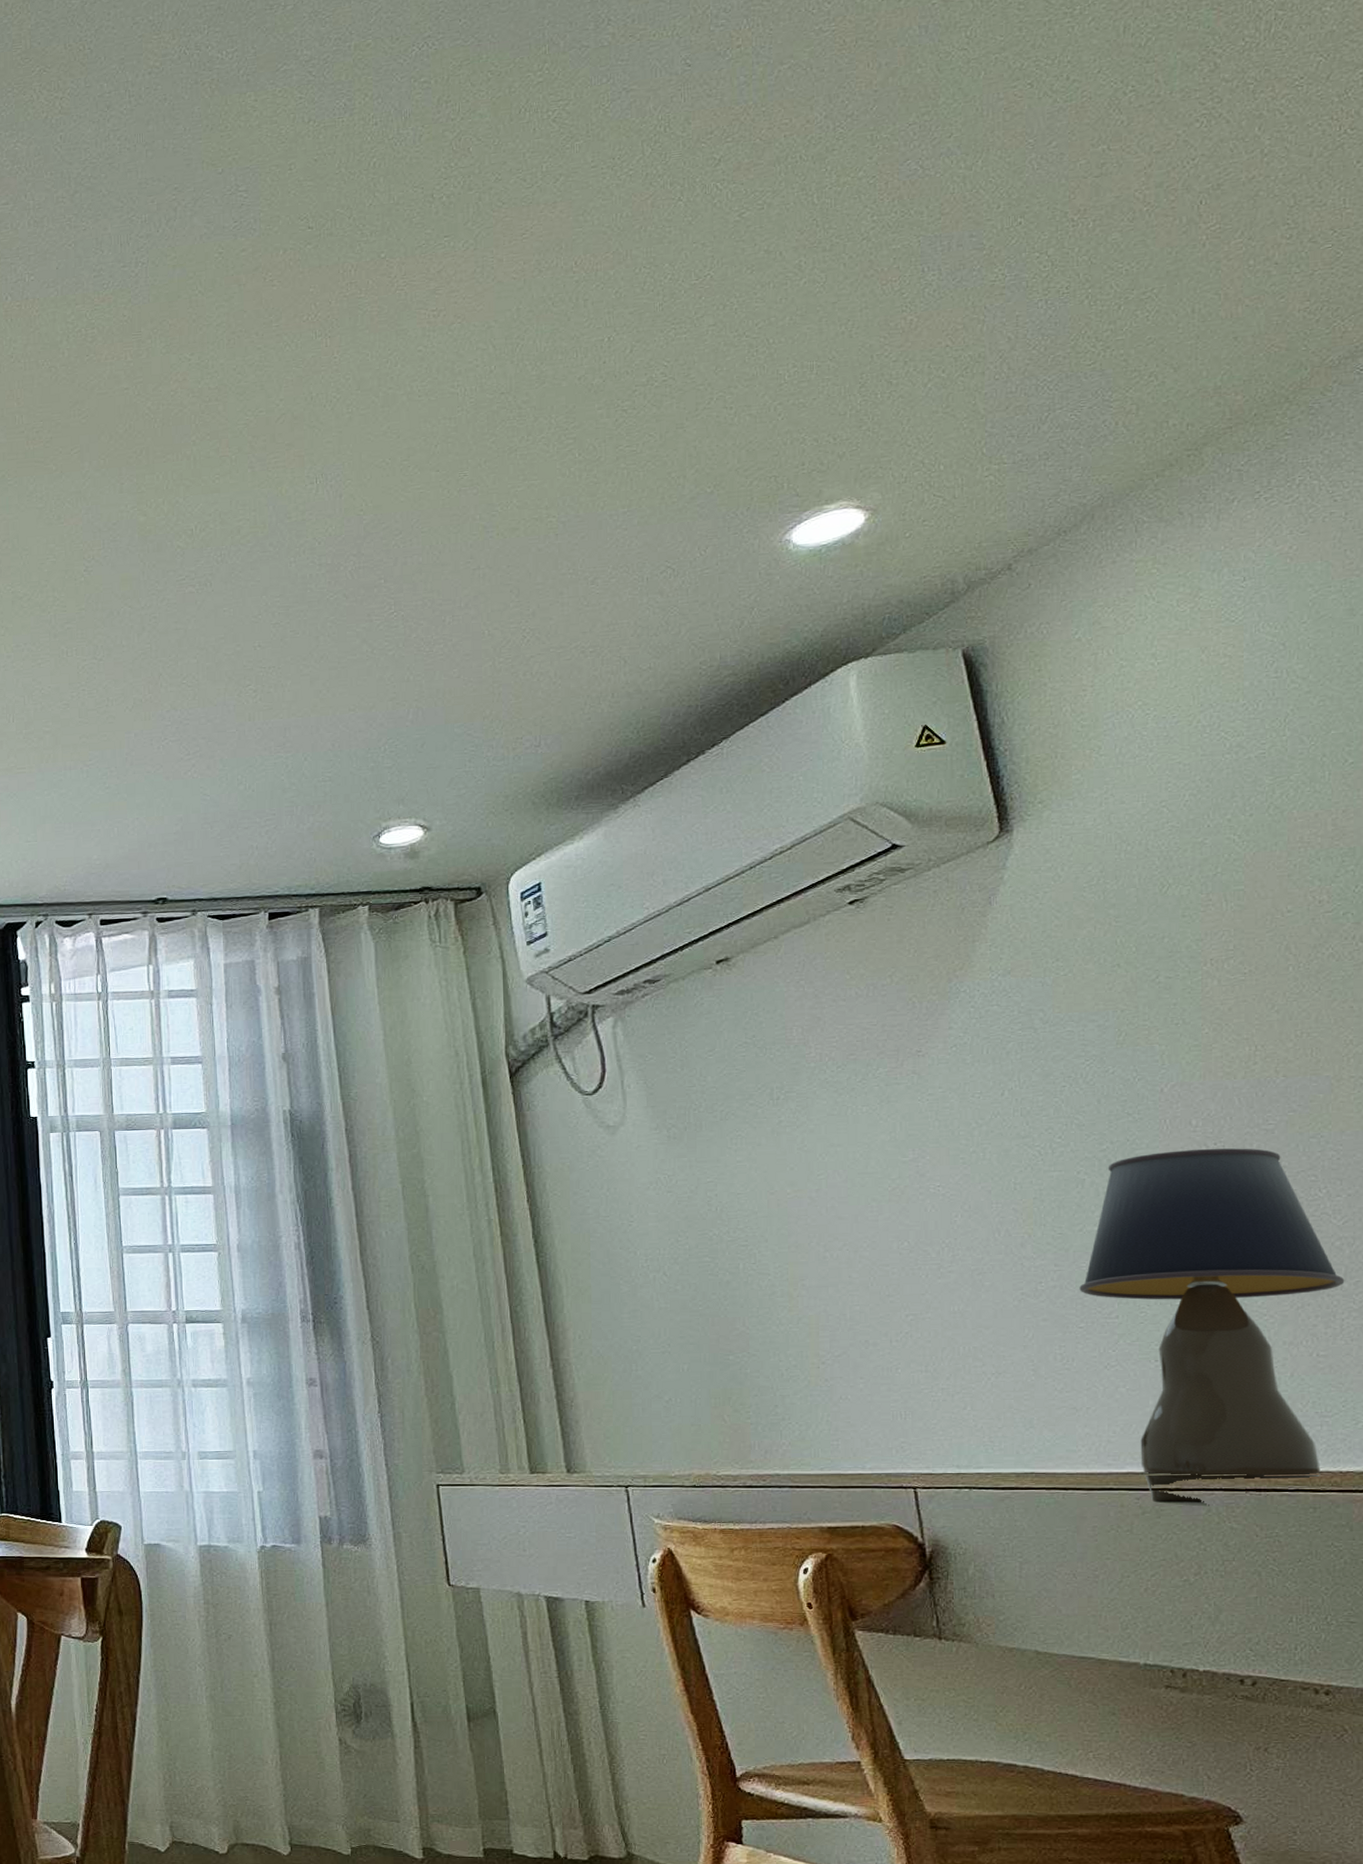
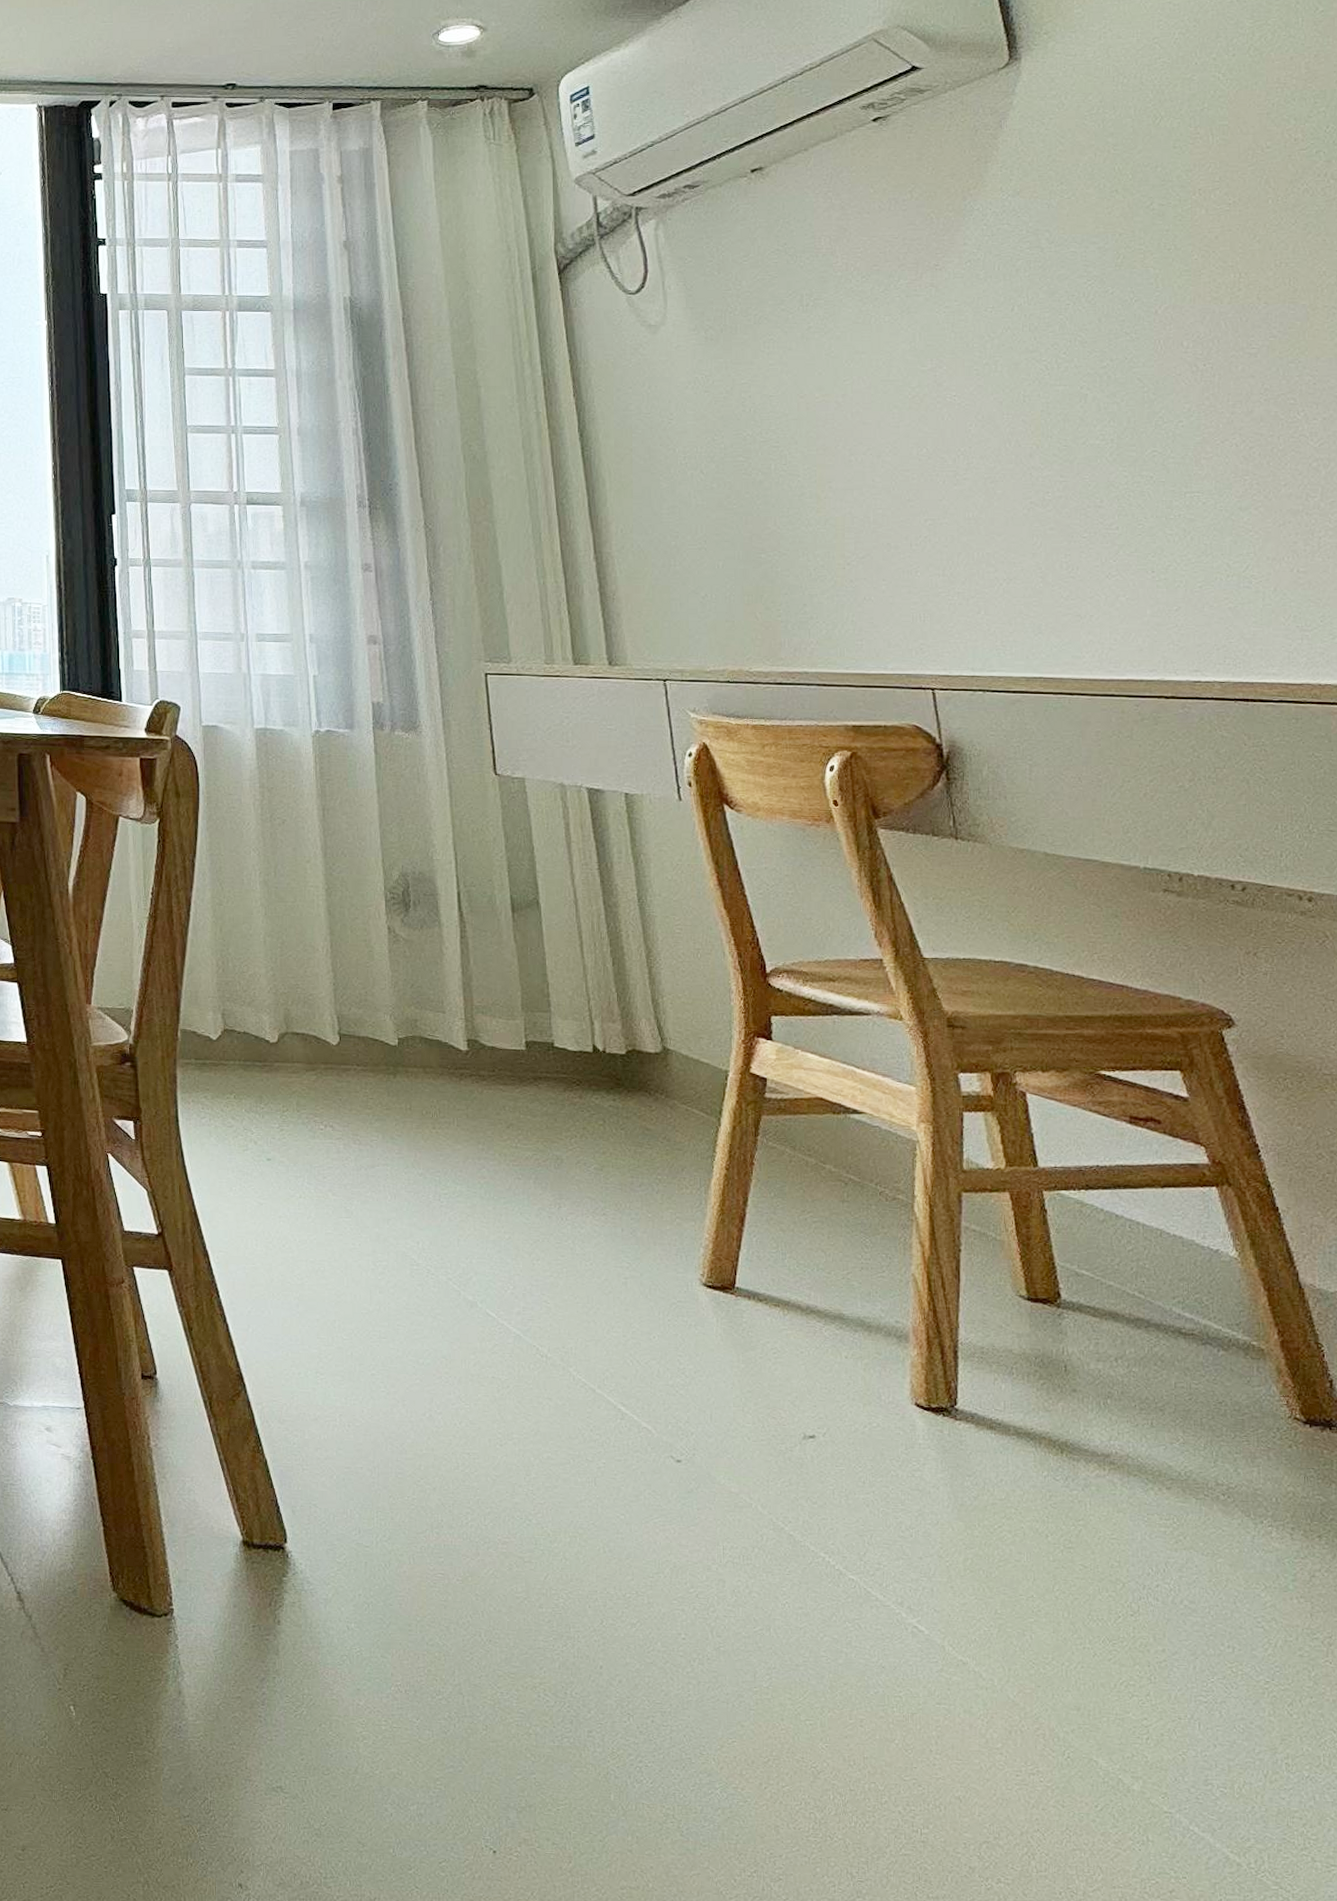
table lamp: present [1079,1148,1345,1507] -> none [1083,369,1322,715]

